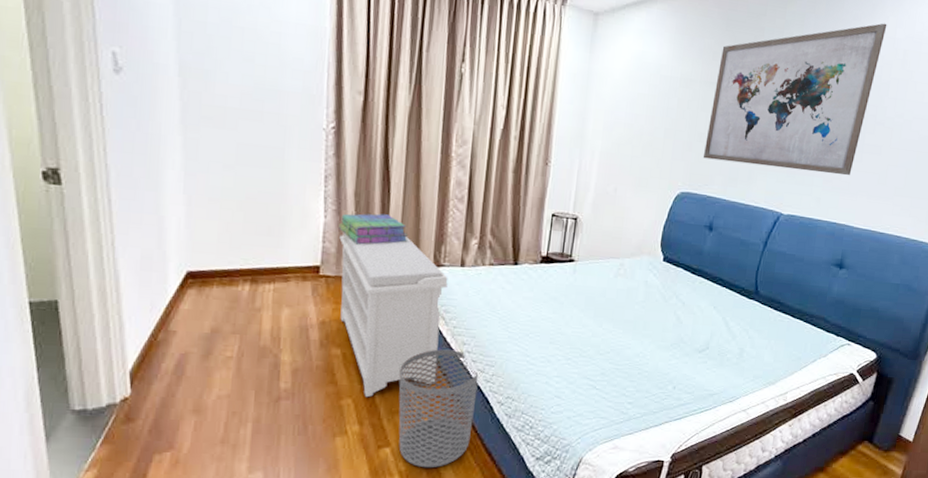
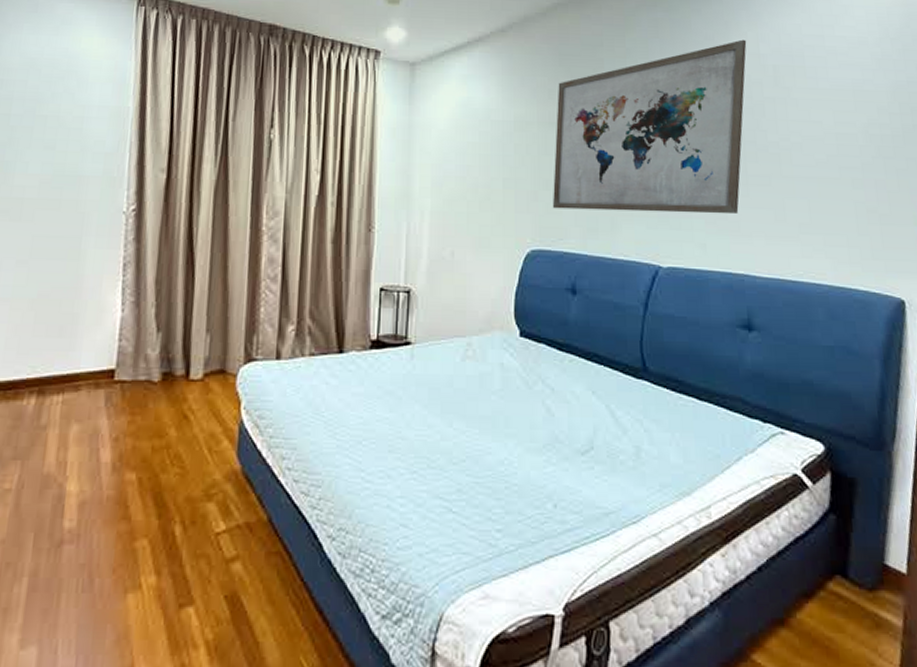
stack of books: present [339,213,409,245] -> none [137,302,216,341]
bench: present [339,232,448,398] -> none [136,327,262,537]
waste bin: present [398,349,479,468] -> none [204,467,302,635]

